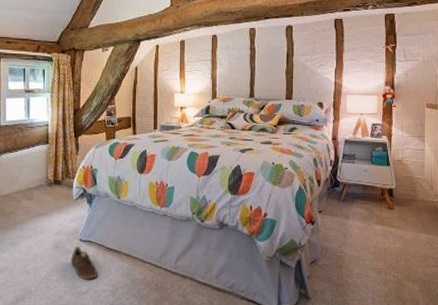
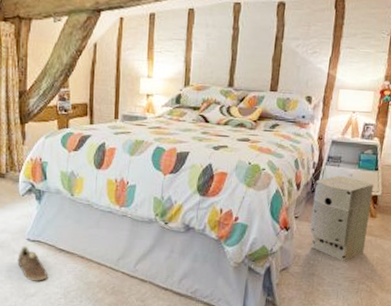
air purifier: none [333,171,387,253] -> present [309,175,374,262]

